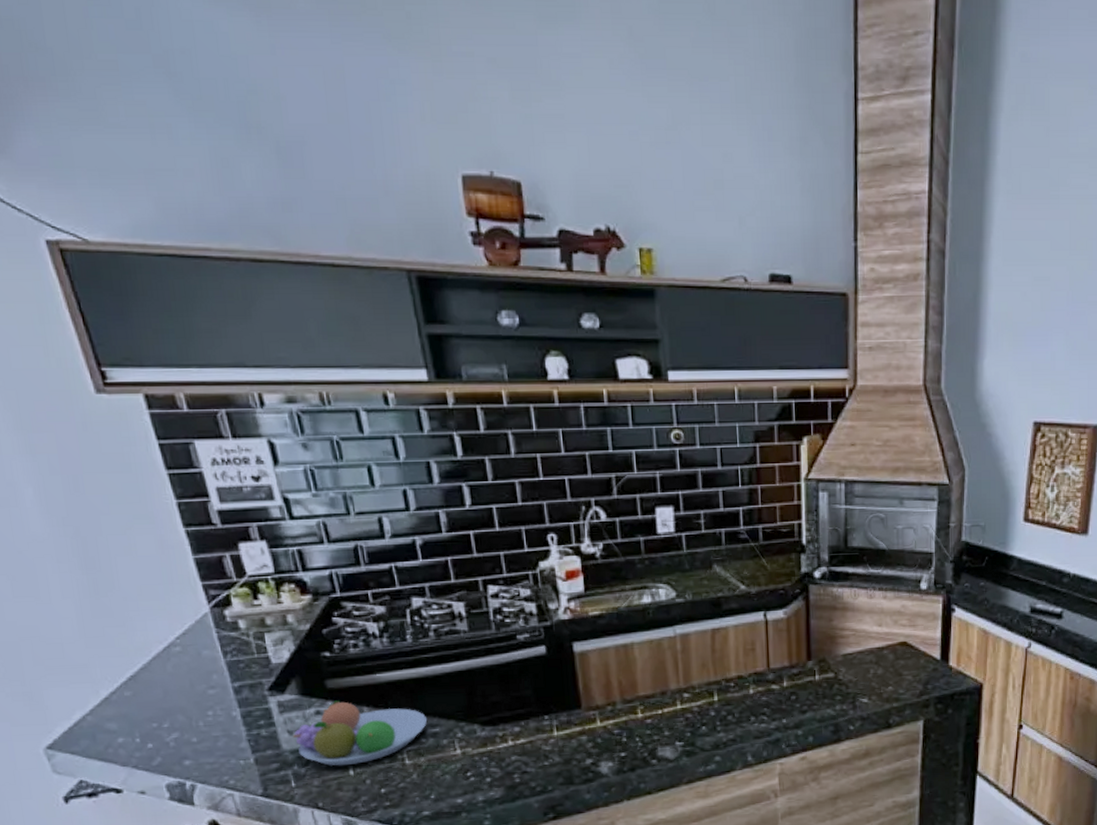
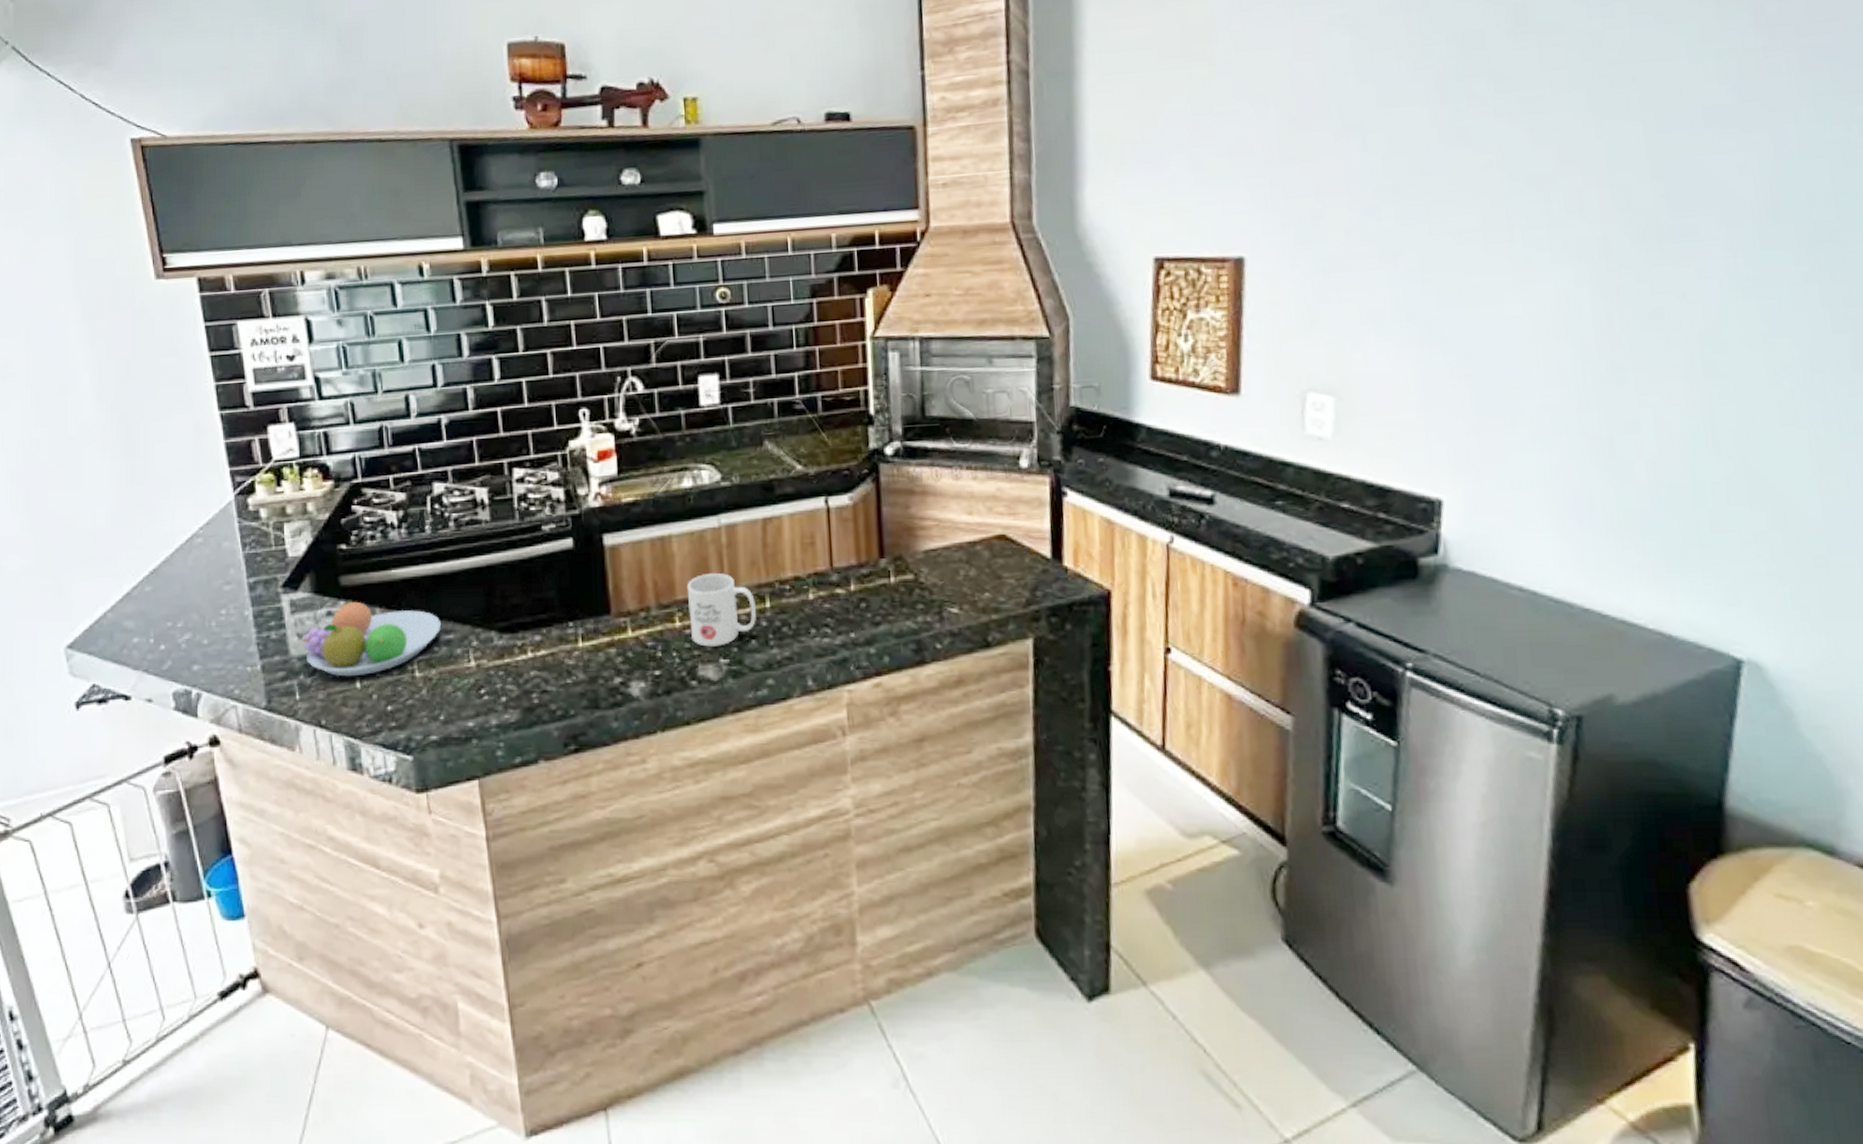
mug: none [647,674,706,733] -> present [686,573,756,647]

